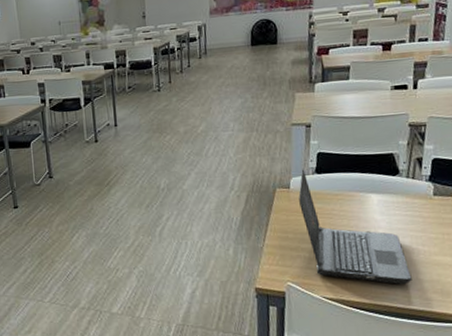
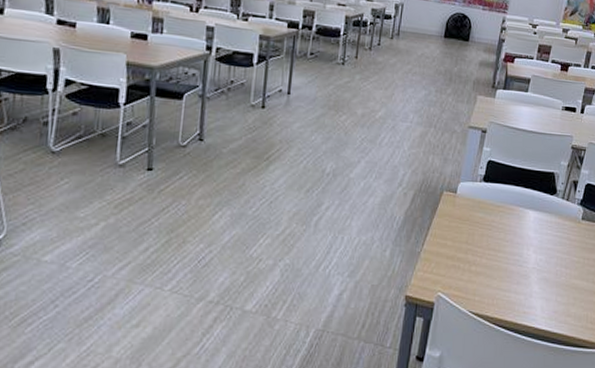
laptop computer: present [298,169,412,285] -> none [463,175,552,306]

